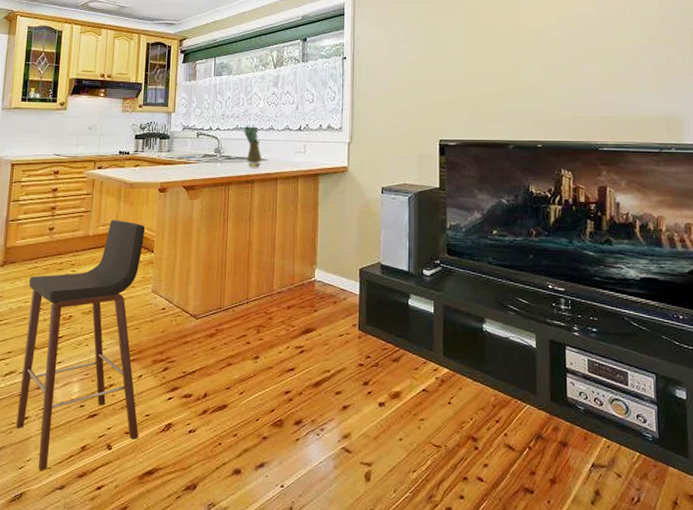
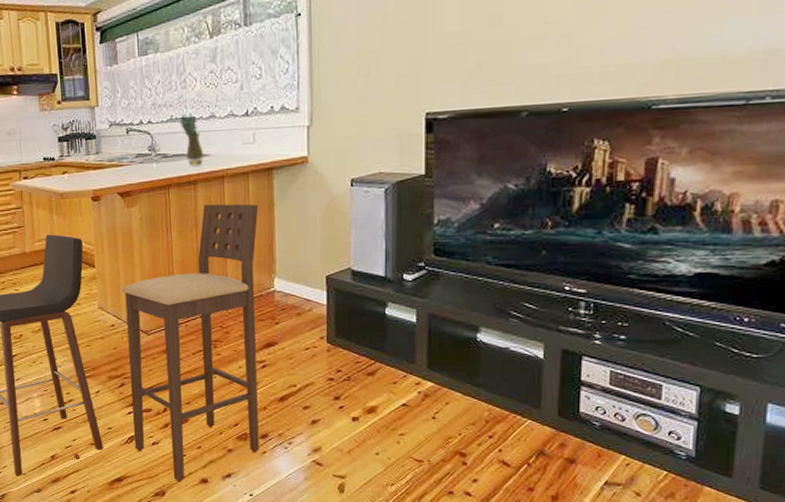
bar stool: none [170,200,305,474] -> present [122,203,259,483]

